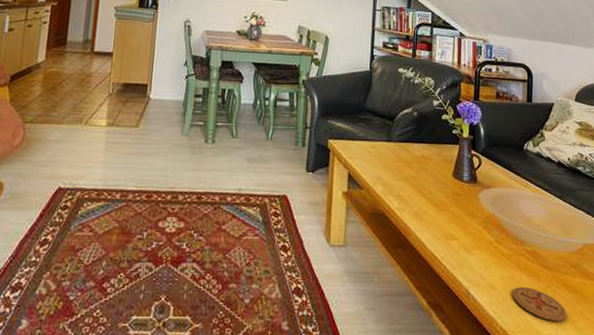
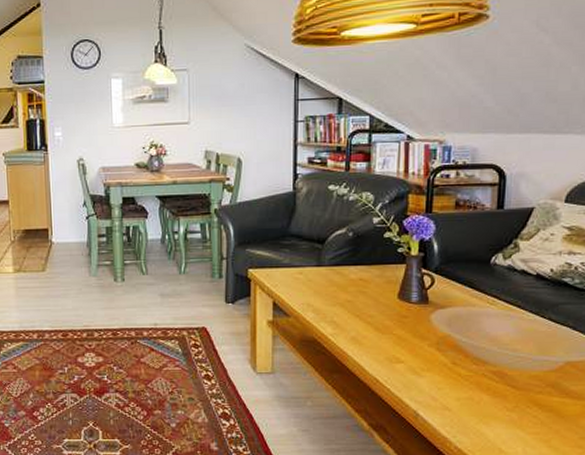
coaster: present [513,287,567,322] -> none [471,407,539,441]

